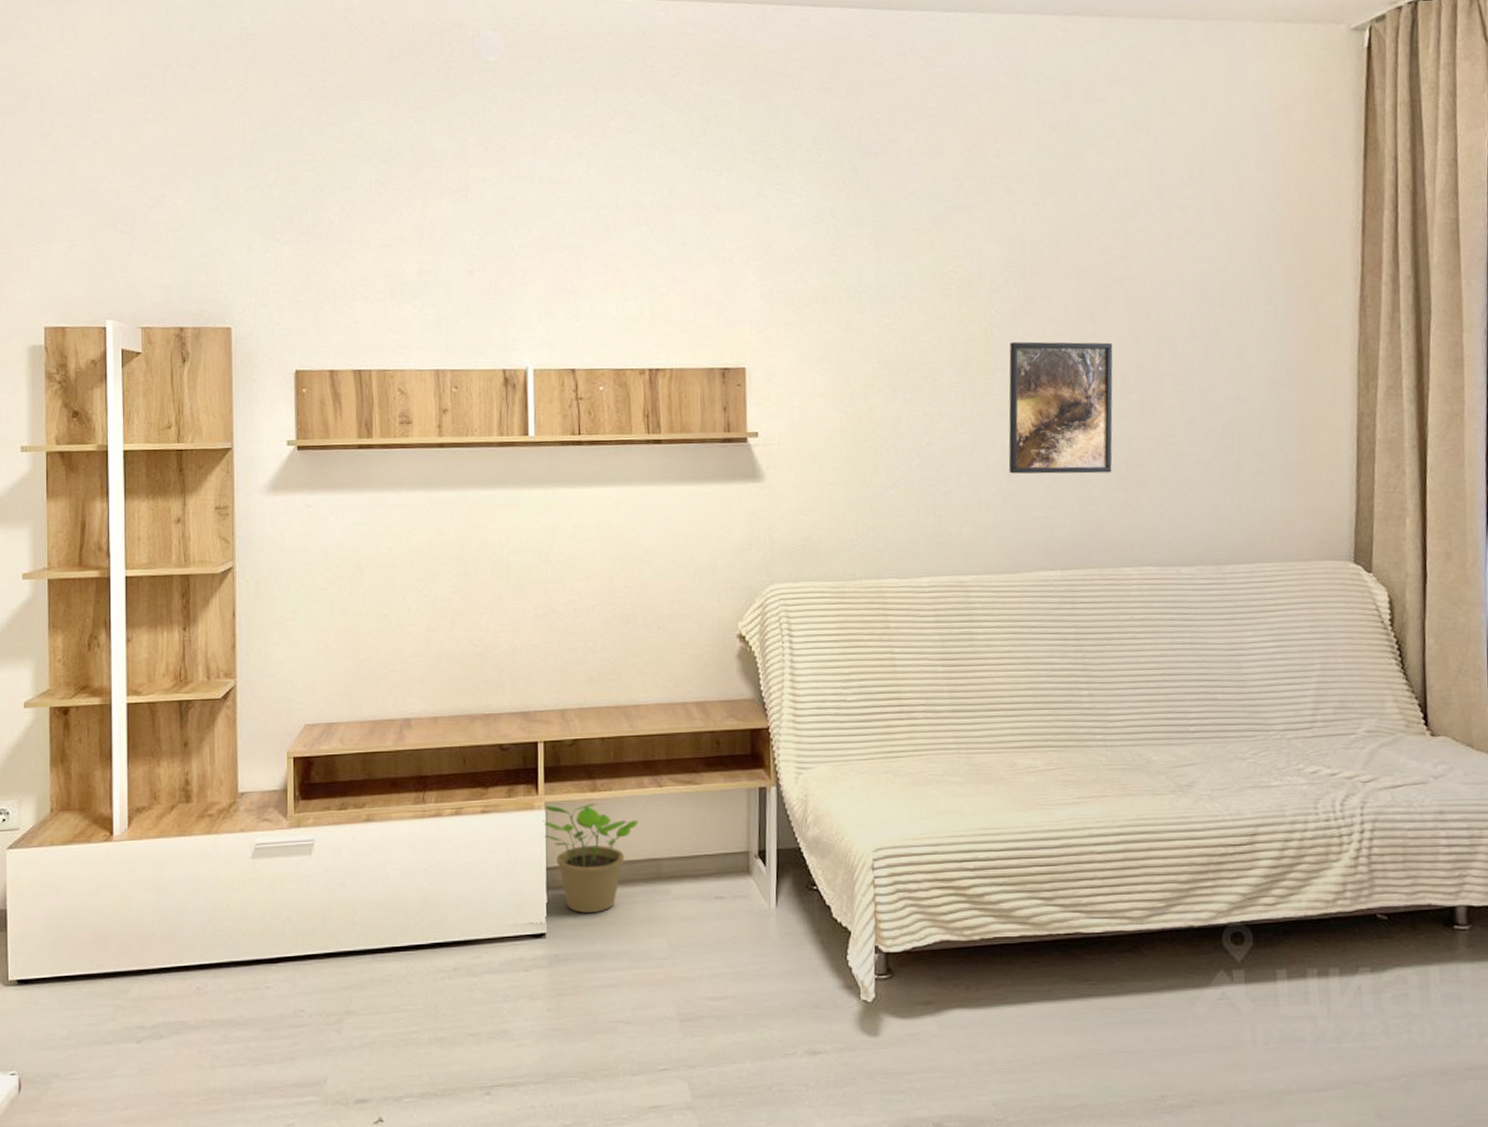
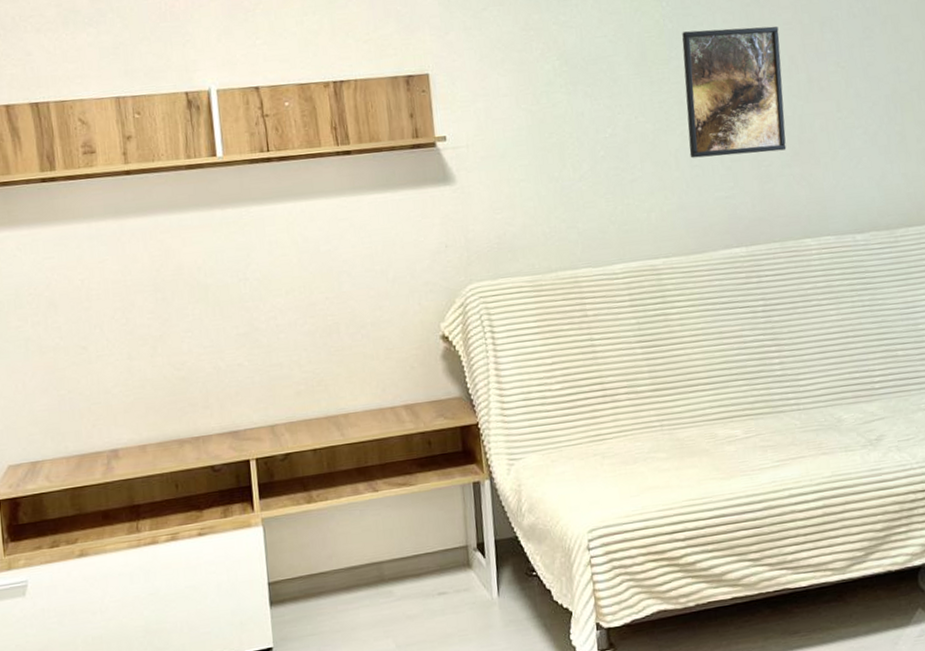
potted plant: present [543,802,639,914] -> none [260,514,357,624]

